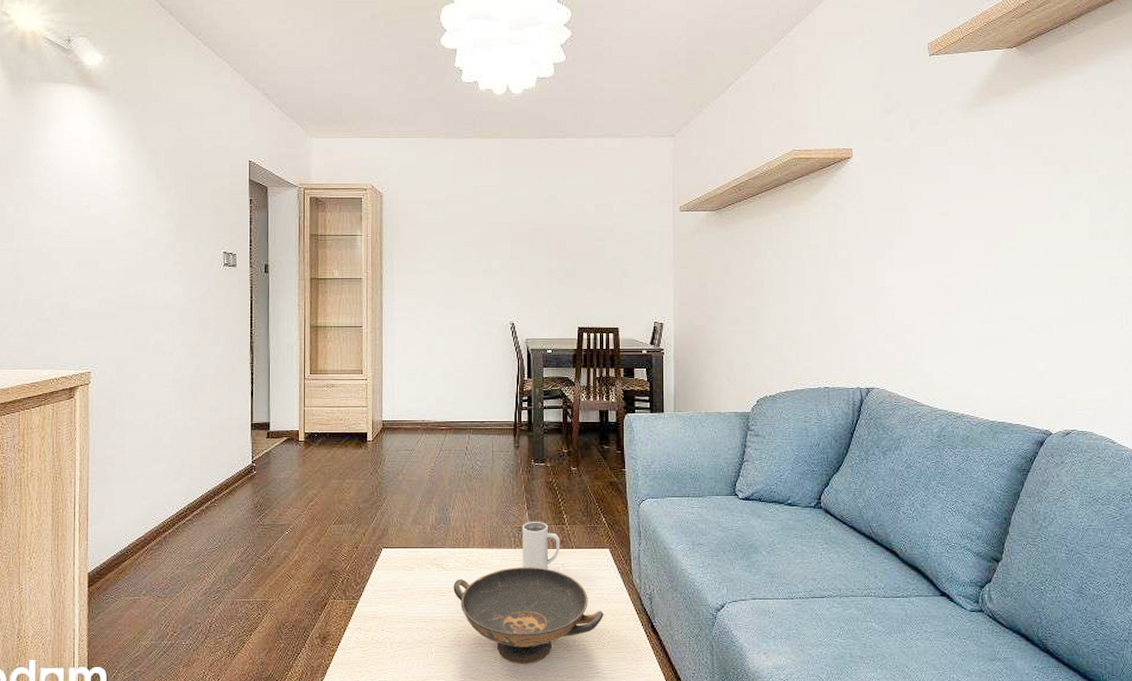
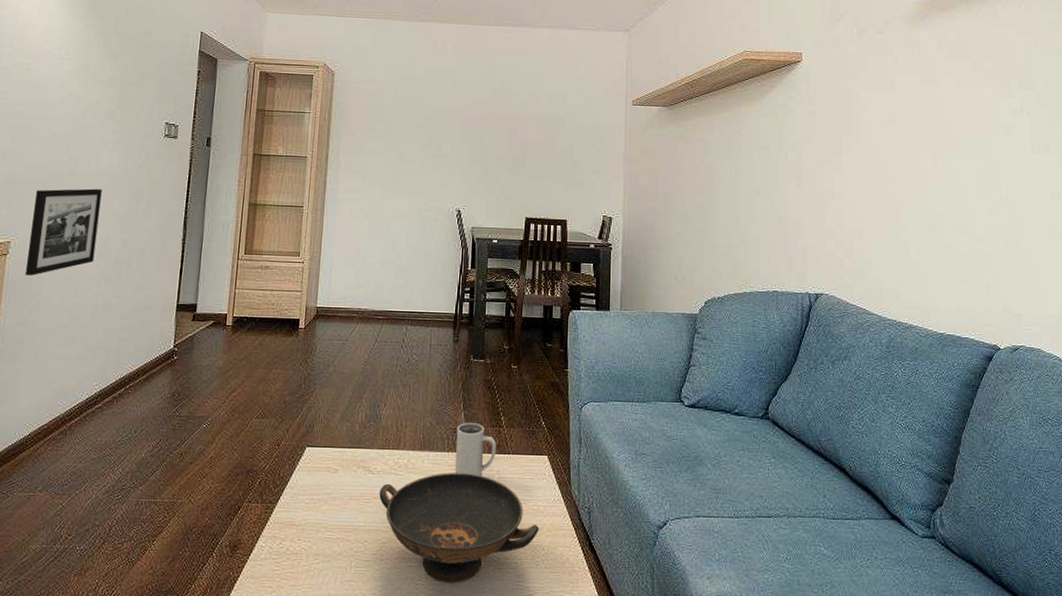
picture frame: none [107,318,170,402] -> present [24,188,102,276]

